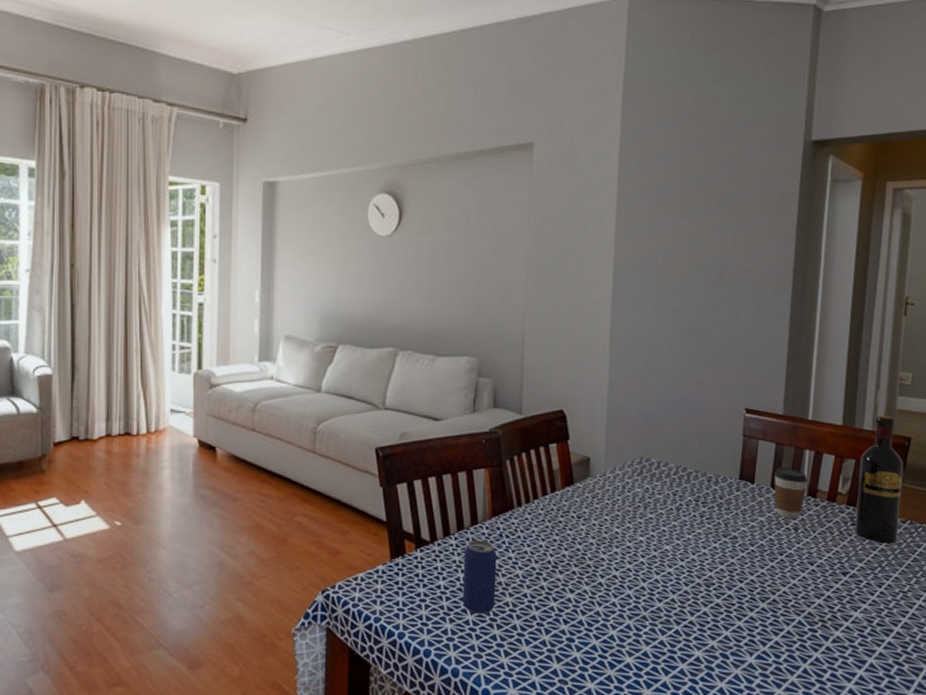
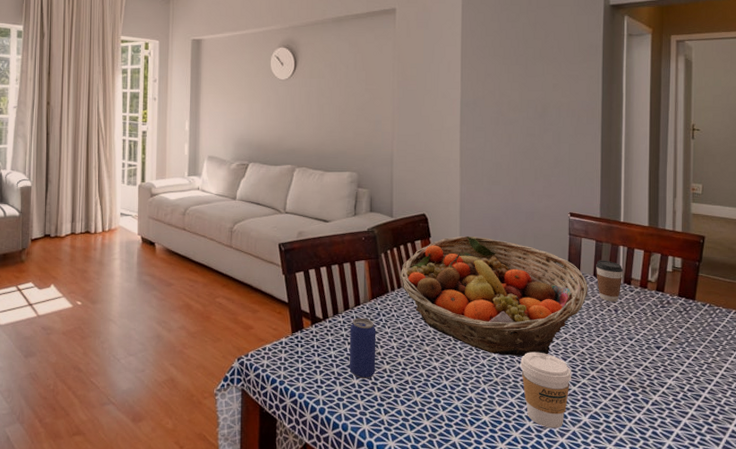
fruit basket: none [529,437,764,586] -> present [400,235,588,357]
coffee cup: none [675,580,737,671] -> present [520,352,571,429]
wine bottle: present [855,415,904,544] -> none [664,218,701,323]

